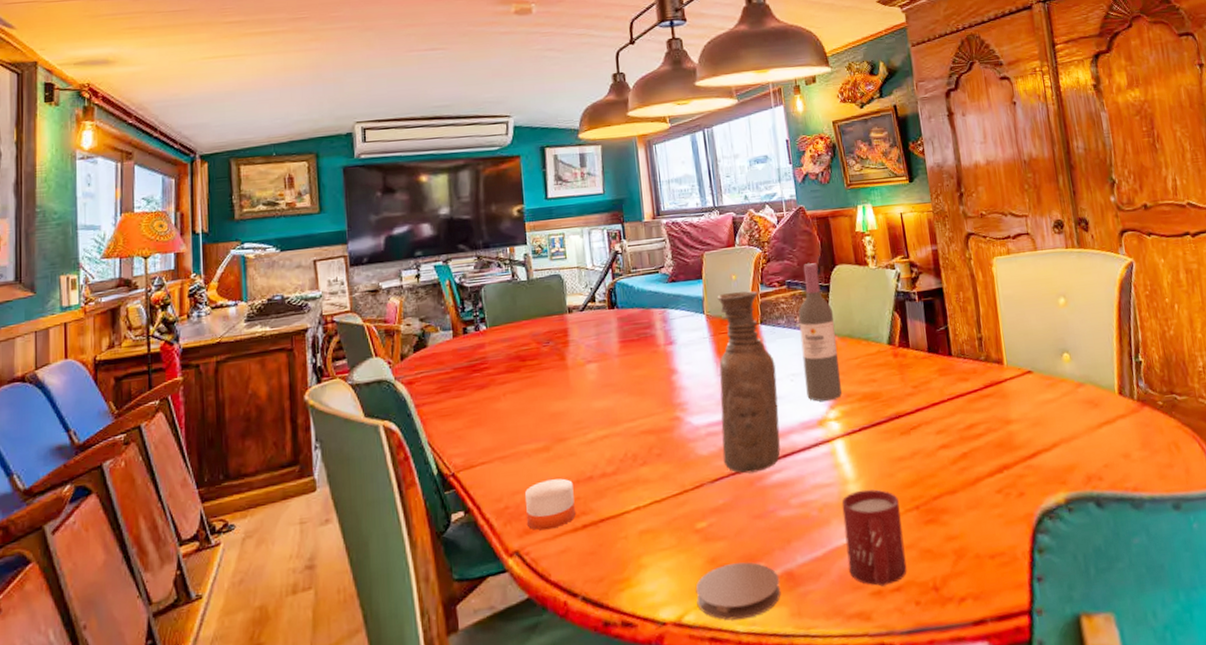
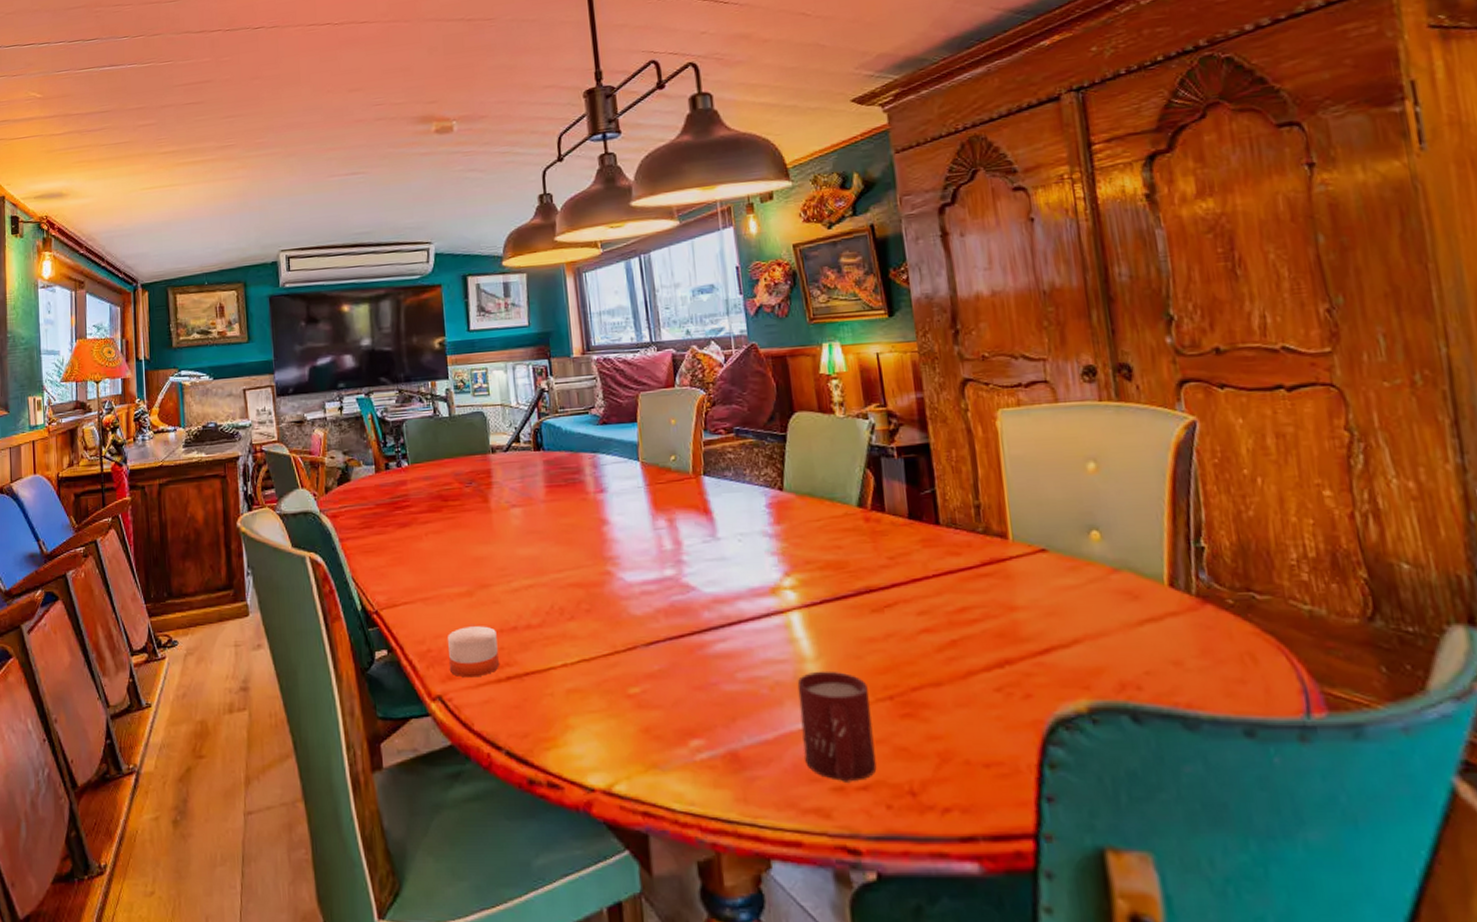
coaster: present [695,562,781,621] -> none [627,734,724,798]
vase: present [717,291,780,474] -> none [654,437,725,640]
wine bottle: present [798,263,842,402] -> none [748,408,800,566]

